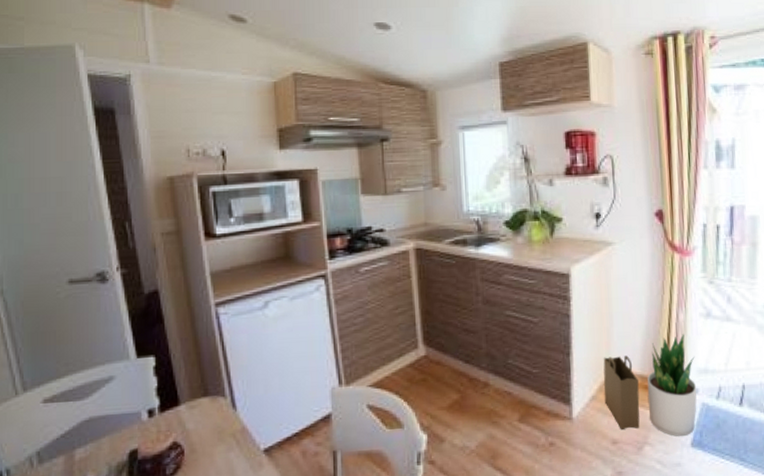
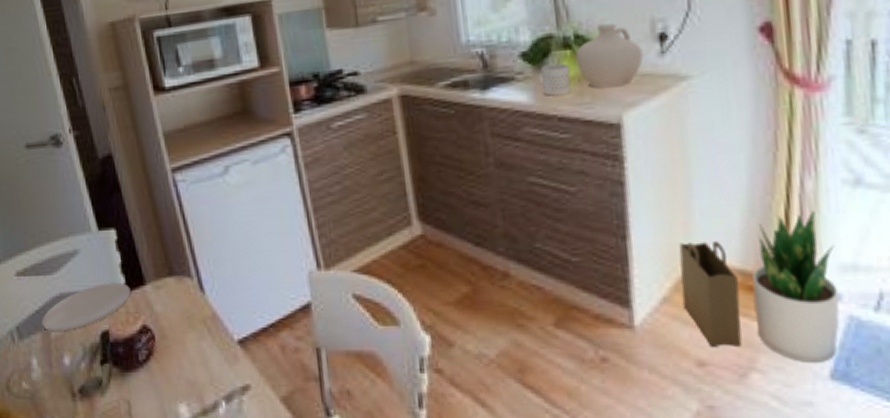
plate: none [66,404,164,454] -> present [41,282,131,332]
mug: none [518,230,538,253] -> present [541,63,572,96]
ceramic jug: none [542,204,585,249] -> present [575,23,643,89]

